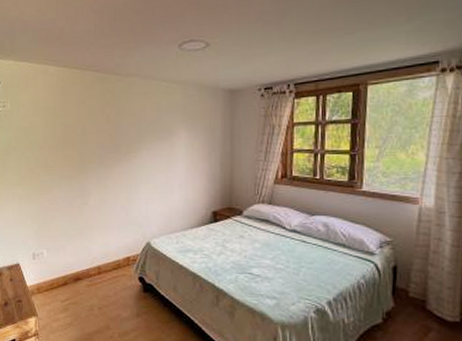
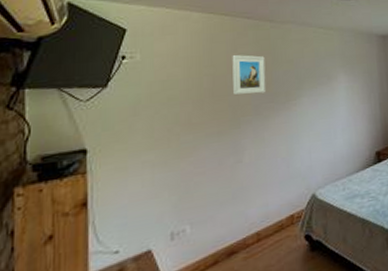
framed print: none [81,107,110,144] -> present [232,55,267,95]

